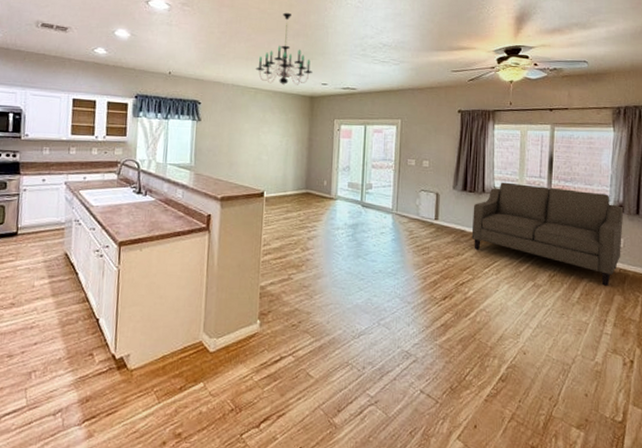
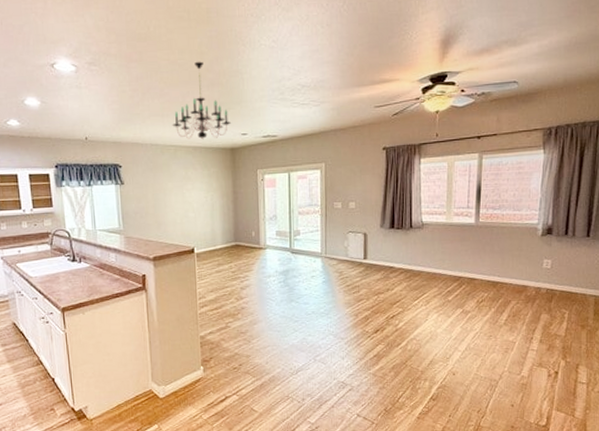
sofa: present [471,182,624,286] -> none [400,215,552,306]

